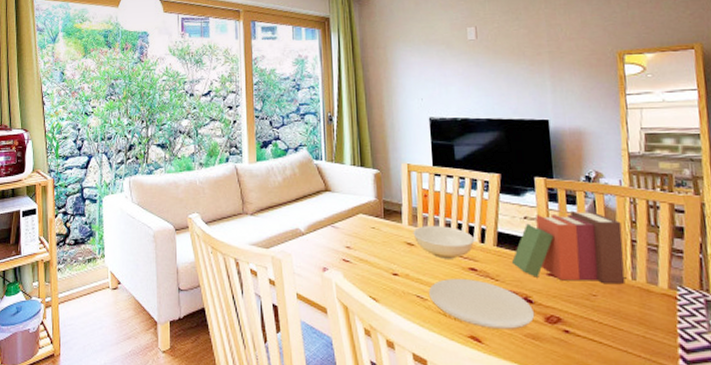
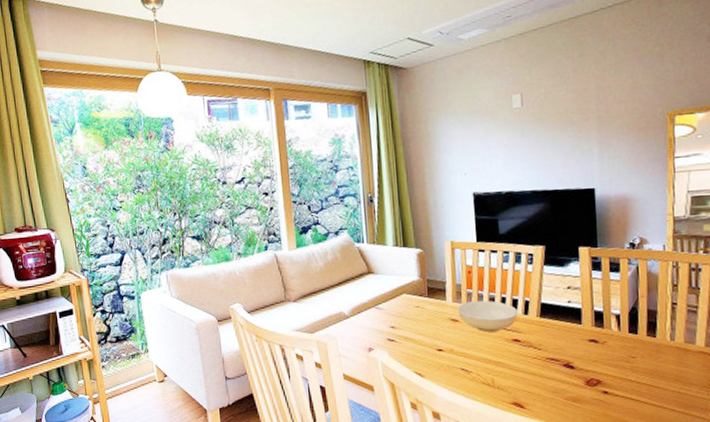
plate: present [429,278,535,330] -> none [473,349,576,396]
books: present [511,210,626,283] -> none [554,276,664,346]

